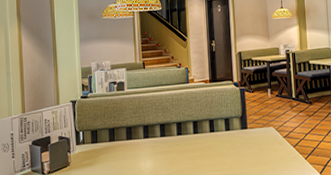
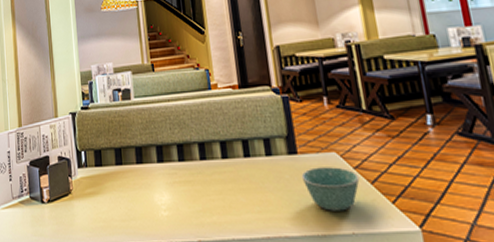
bowl: none [249,137,287,167] -> present [301,167,360,211]

